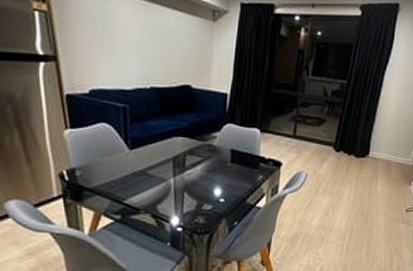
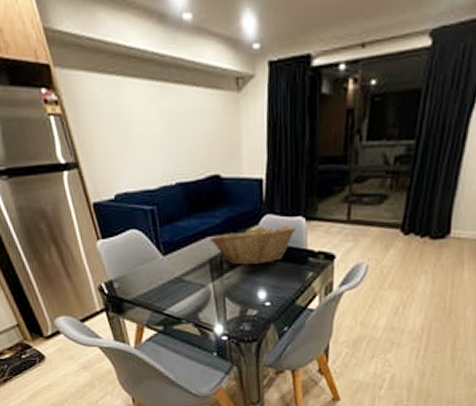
fruit basket: none [175,133,252,166] -> present [209,225,296,265]

